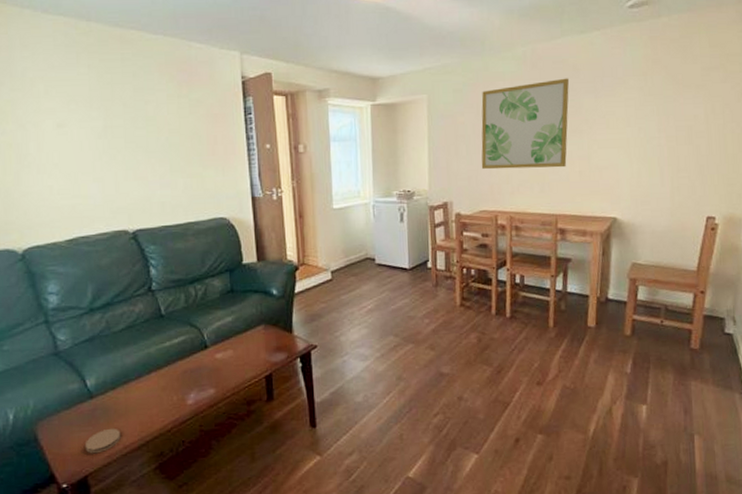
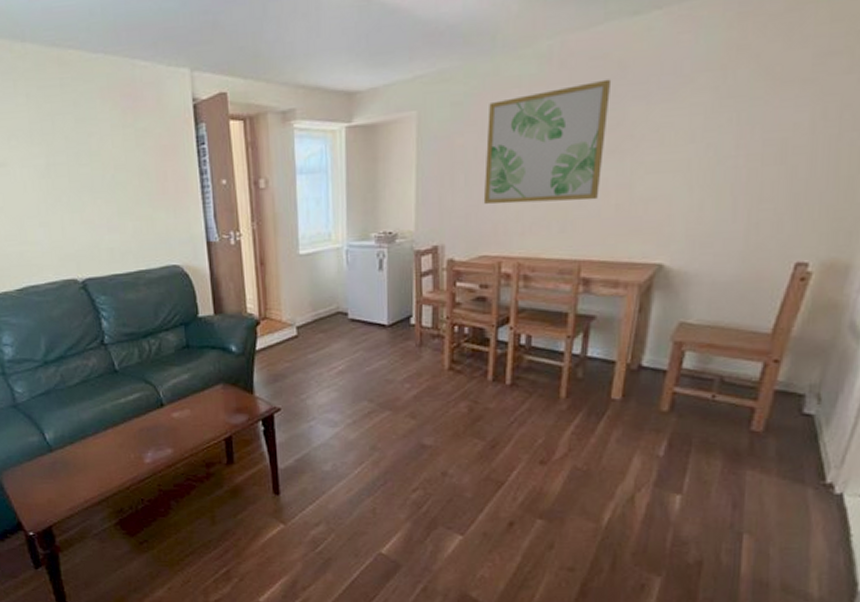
coaster: present [84,428,121,454] -> none [47,482,81,506]

